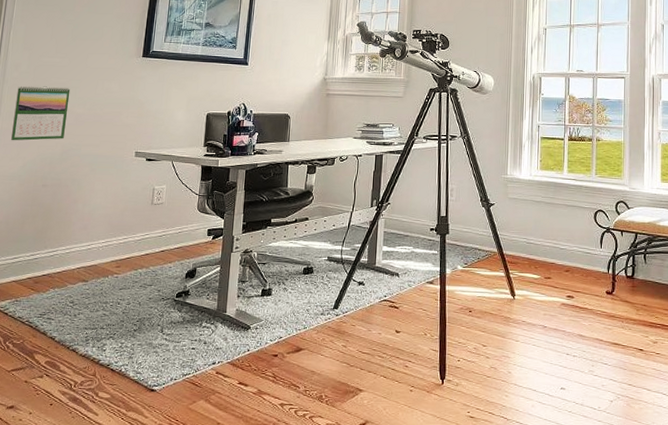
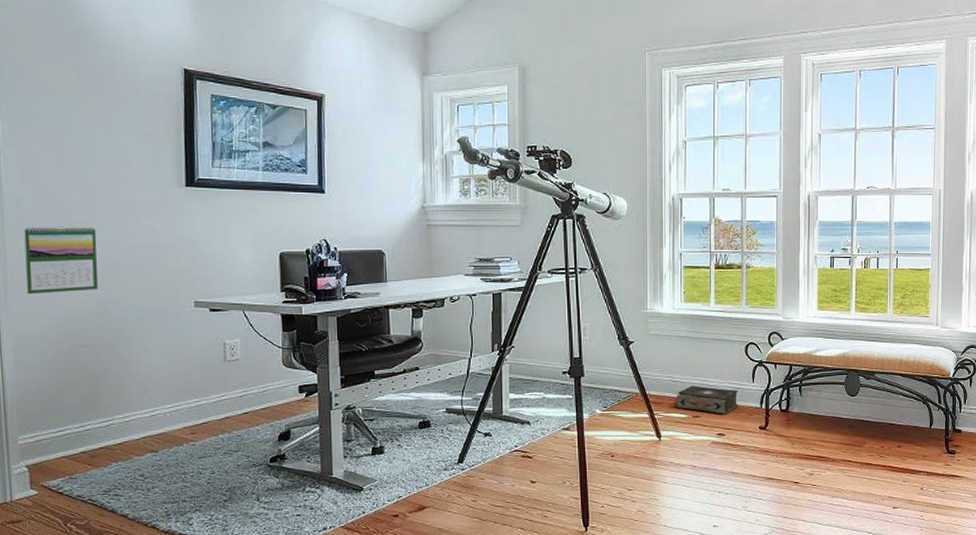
book: none [530,248,587,277] -> present [676,385,738,414]

